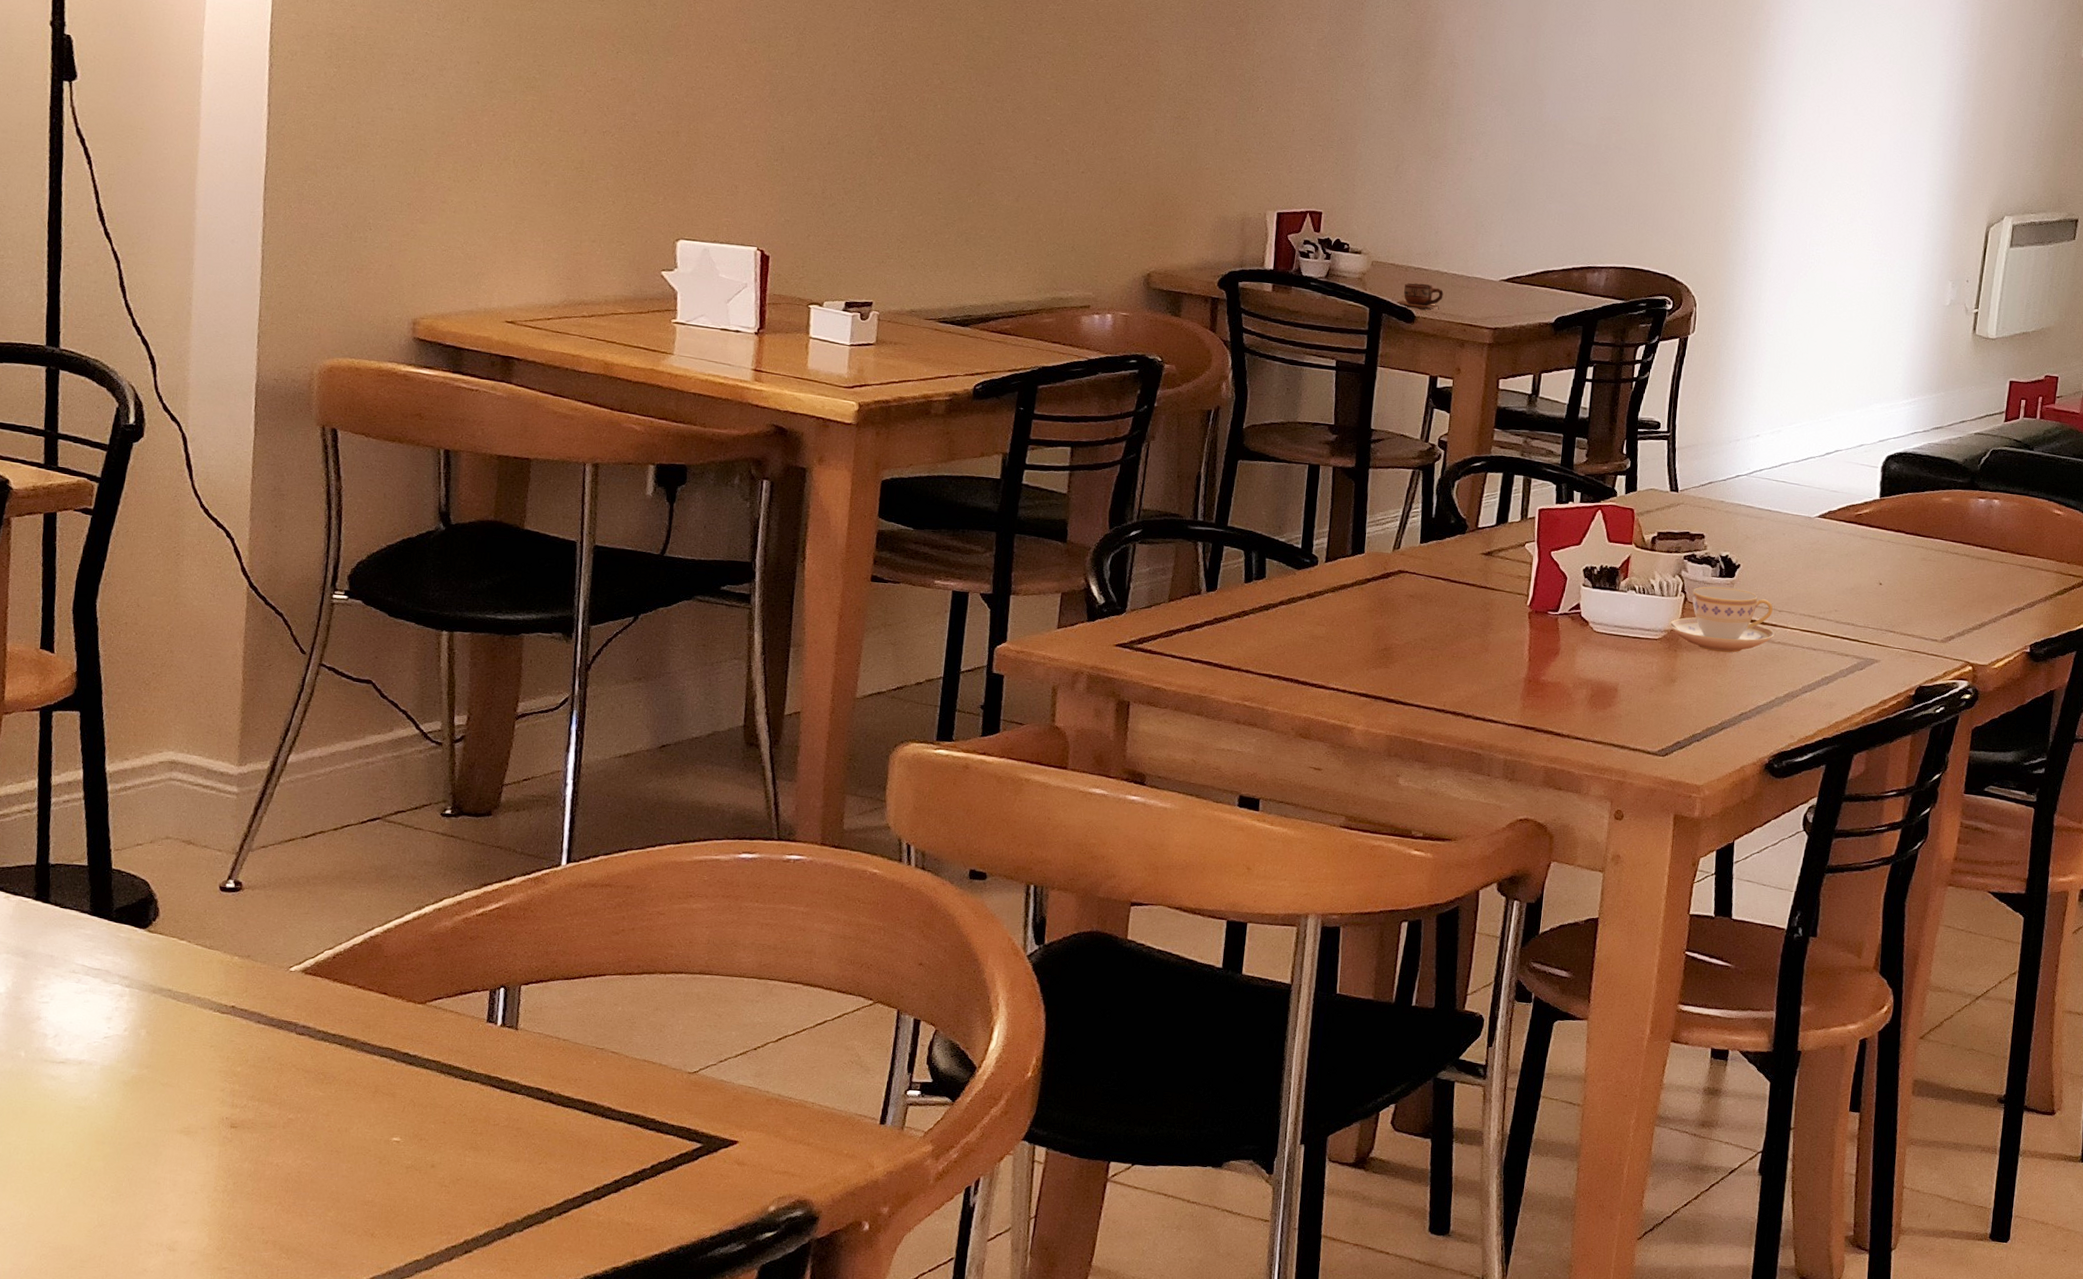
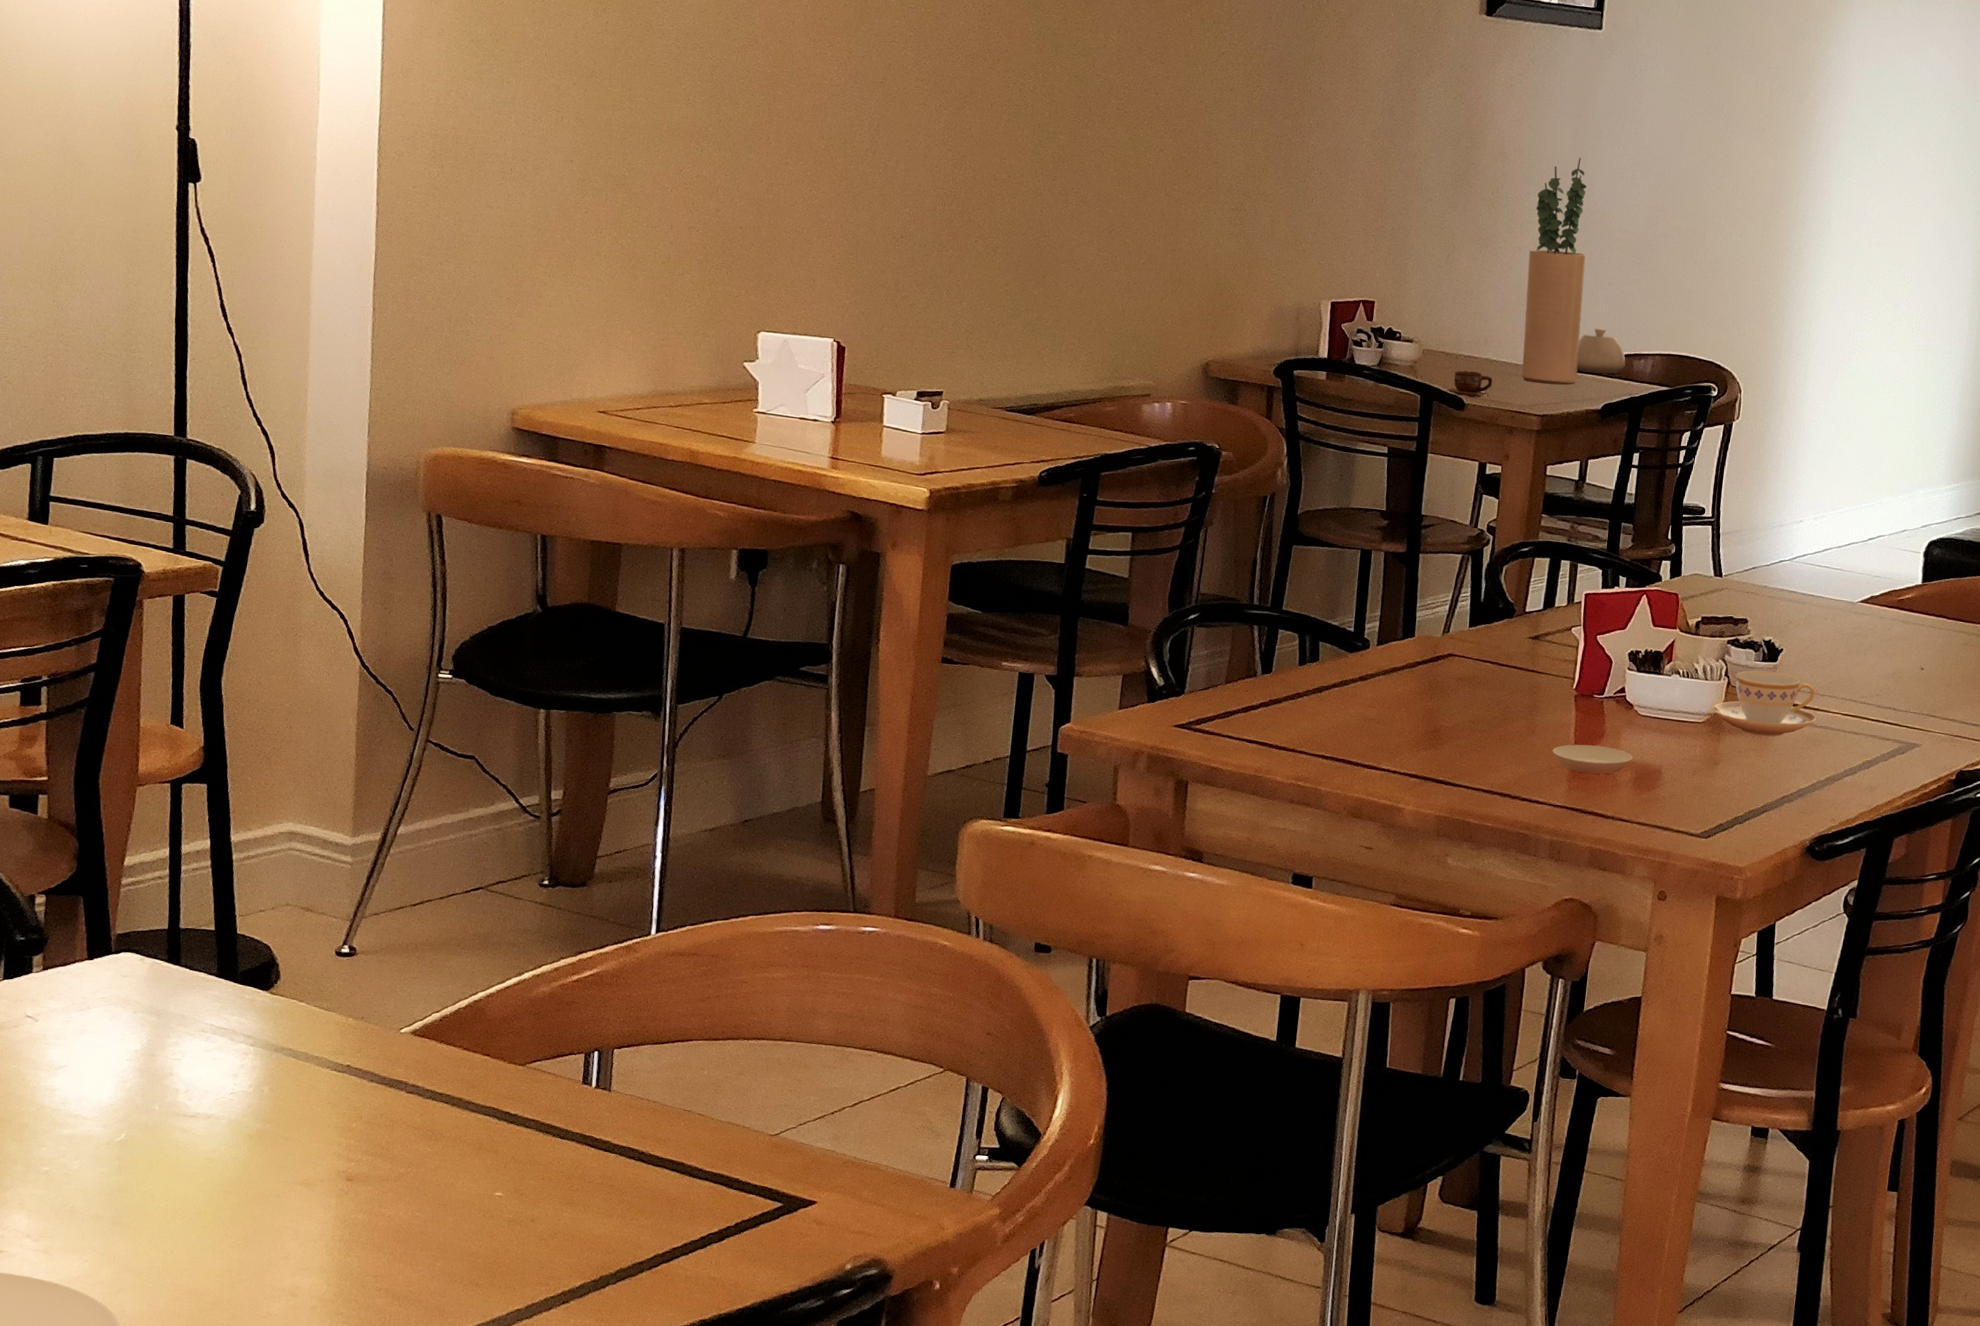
vase: none [1473,69,1539,298] -> present [1521,158,1587,386]
saucer: none [1506,662,1589,692] -> present [1552,744,1633,775]
sugar bowl: none [1529,240,1579,288] -> present [1576,327,1626,375]

